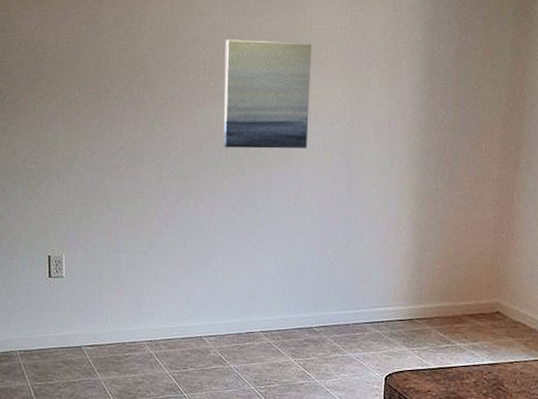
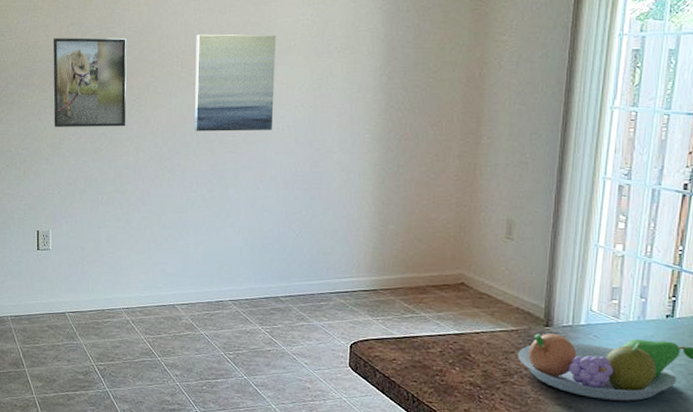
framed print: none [63,37,148,141] -> present [53,37,127,127]

